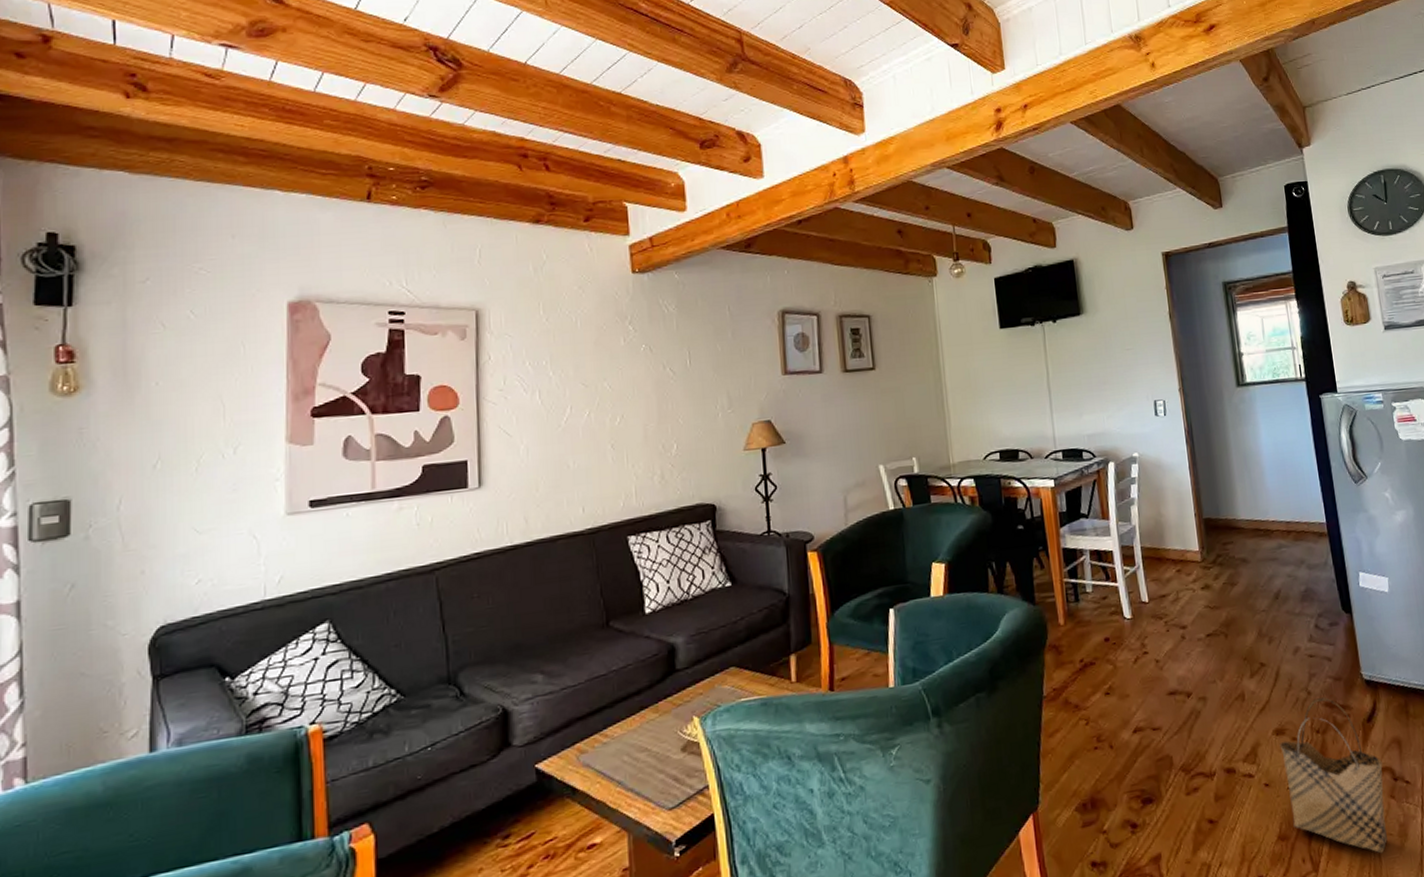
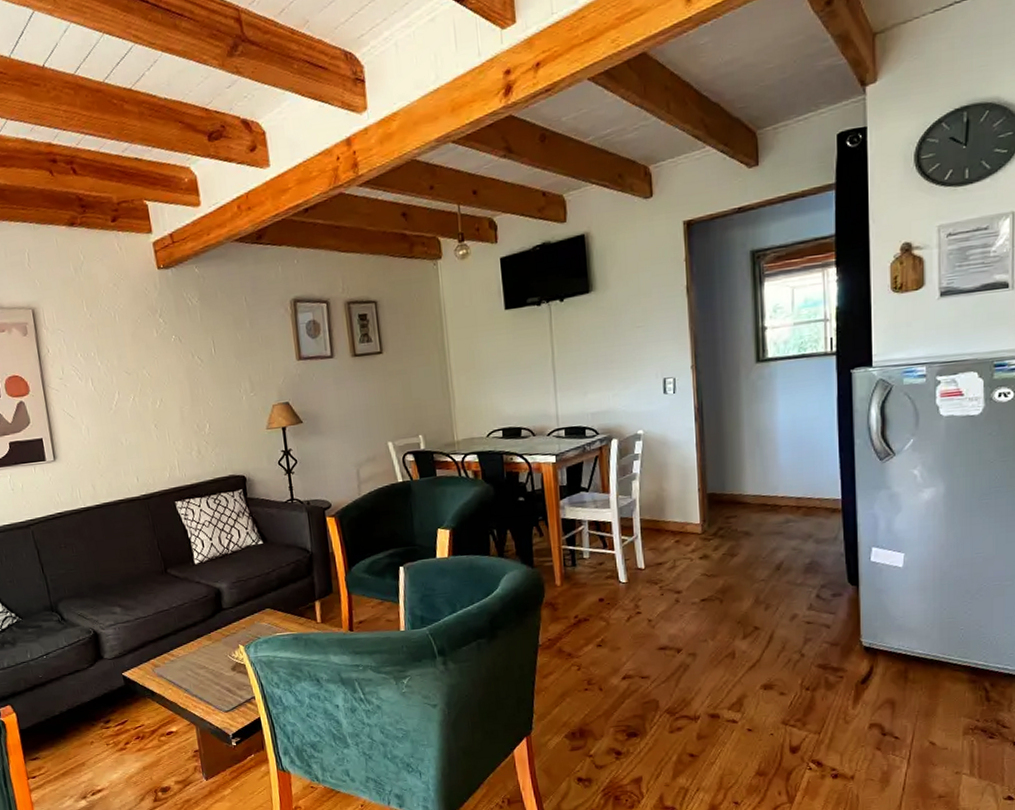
woven basket: present [1279,697,1388,854] -> none [766,660,872,794]

